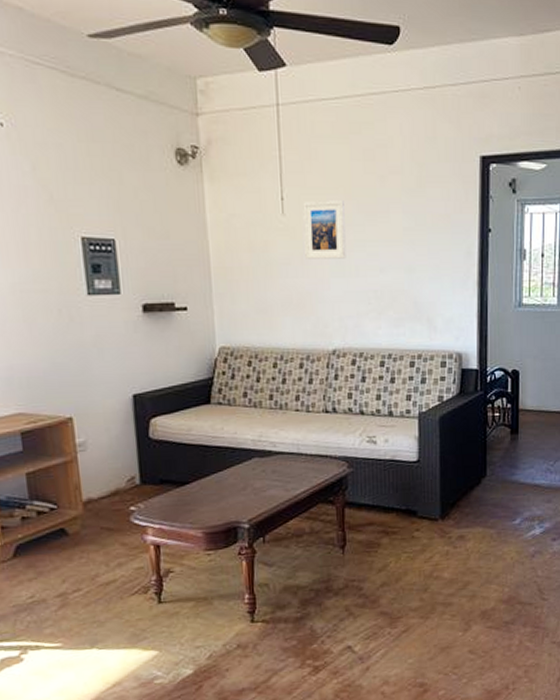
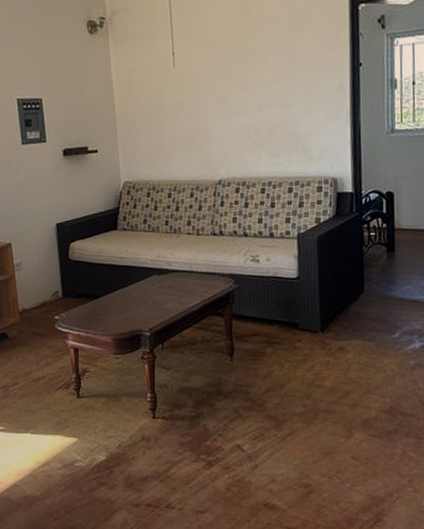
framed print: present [302,200,346,259] -> none [190,50,229,103]

